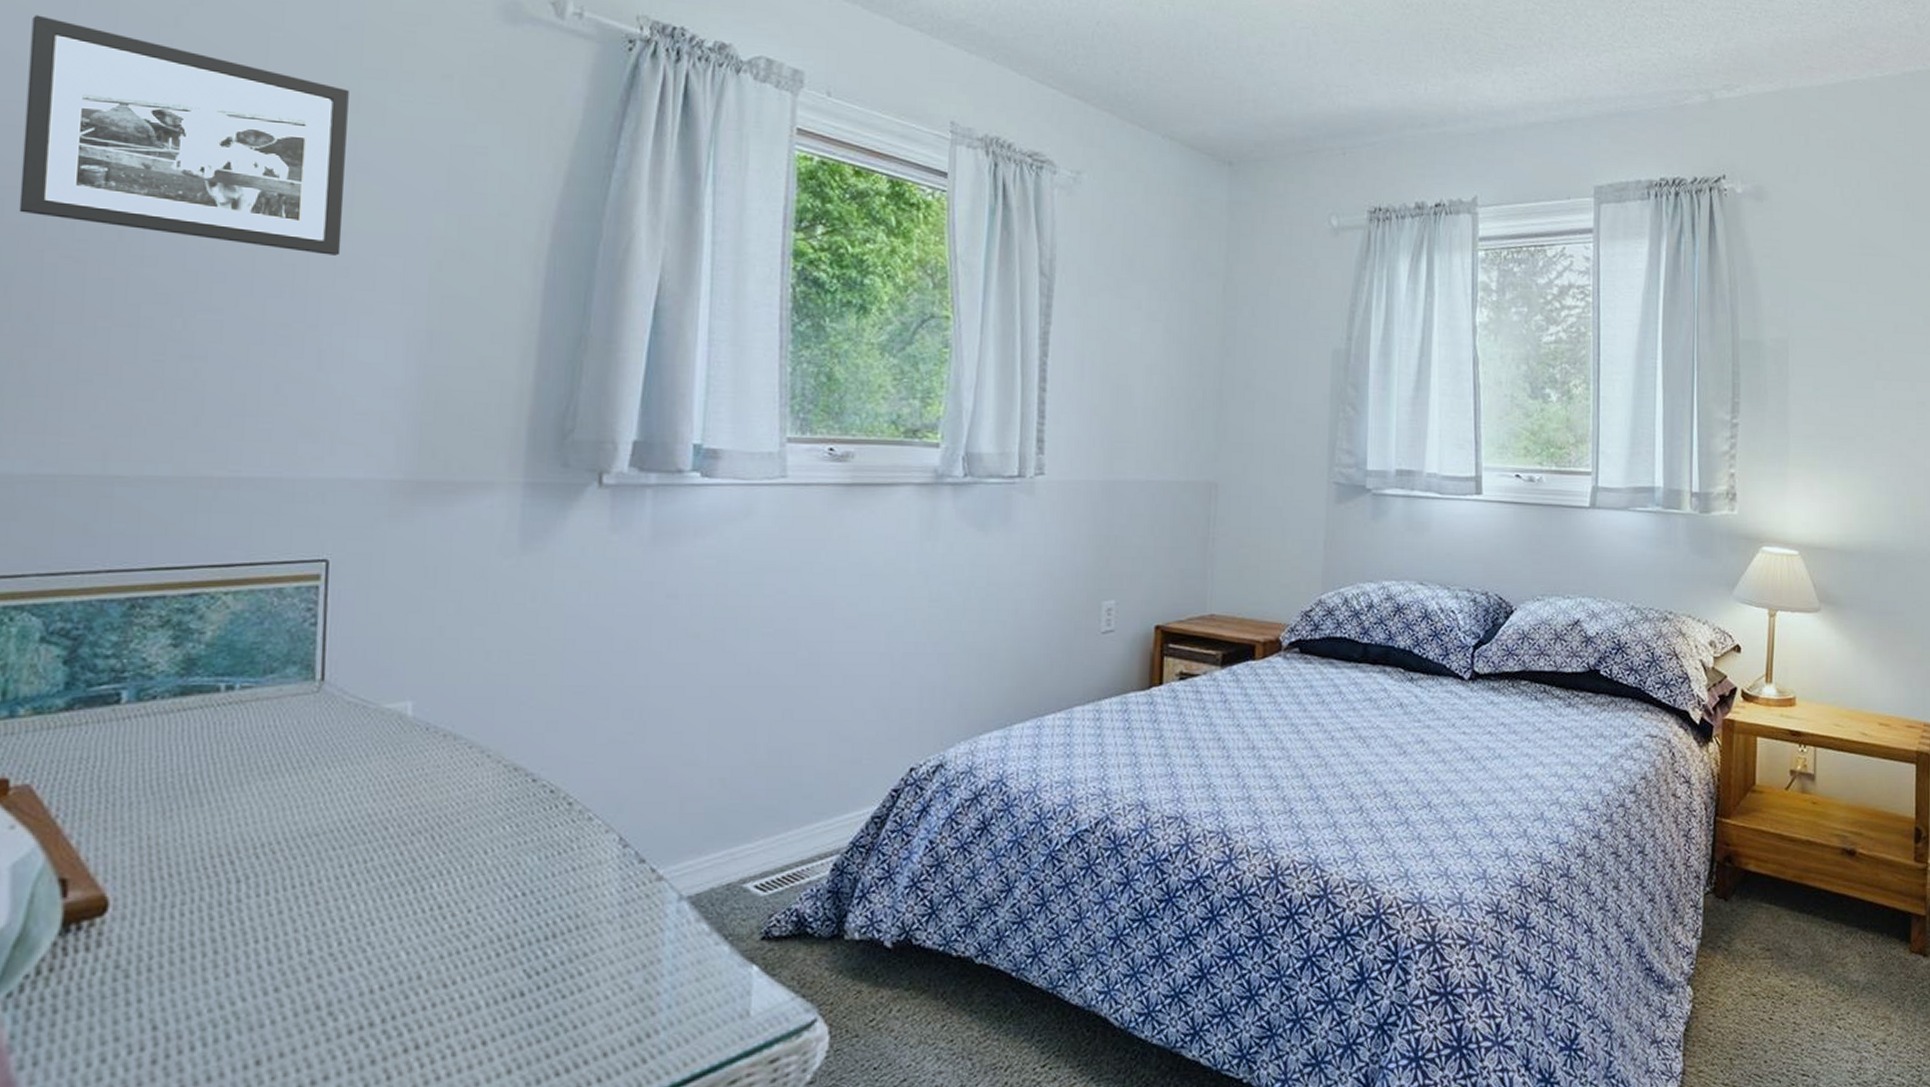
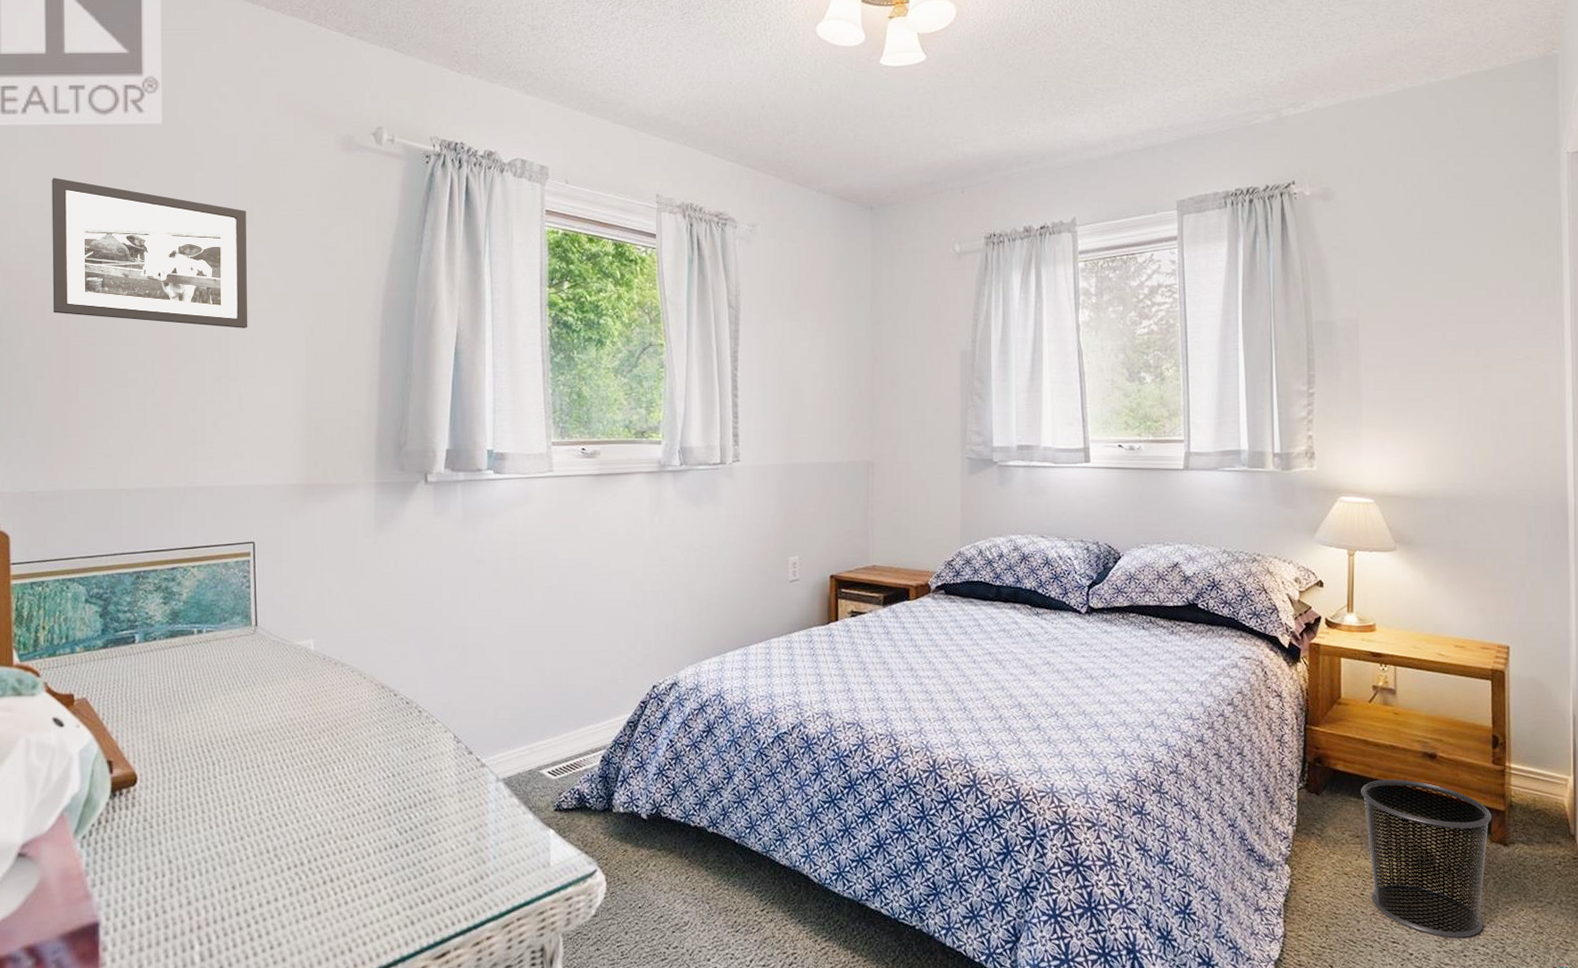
waste bin: none [1773,881,1912,1067] -> present [1361,779,1492,938]

